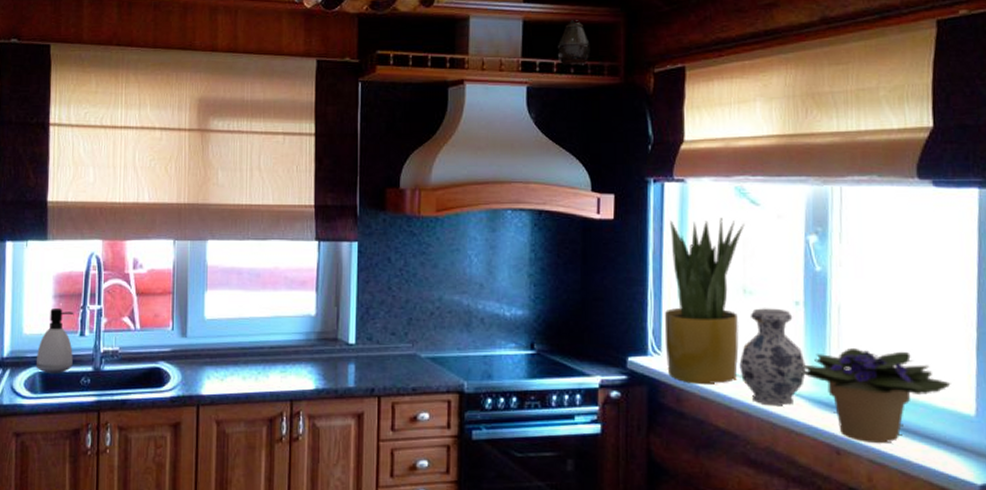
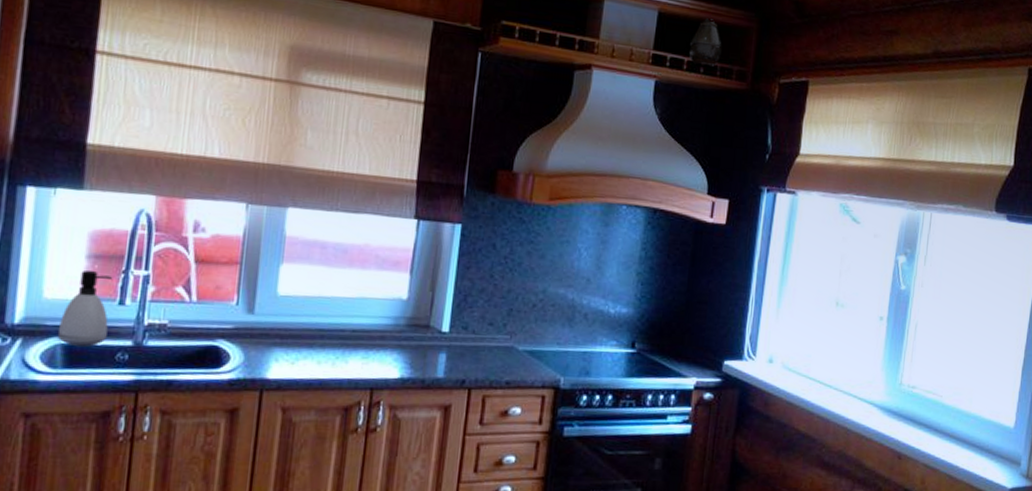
planter: present [664,218,745,384] -> none [759,230,845,391]
vase: present [739,308,806,406] -> none [824,320,882,414]
potted flower: present [801,347,951,443] -> none [877,362,999,450]

